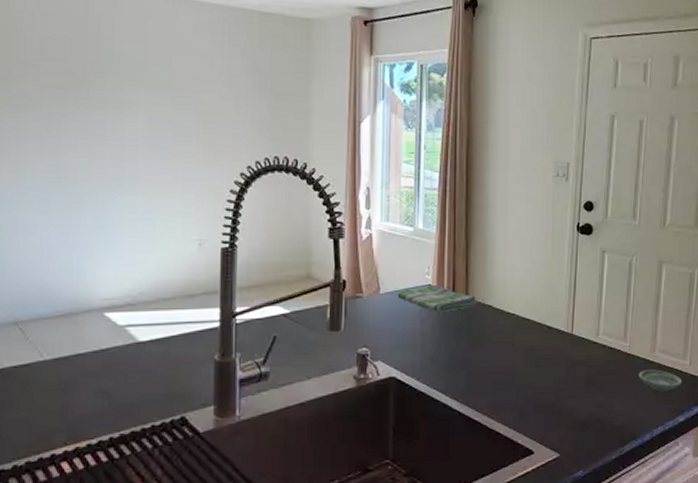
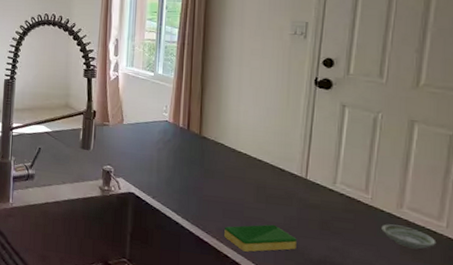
dish towel: present [397,286,478,314] -> none [138,122,211,146]
dish sponge: none [495,389,565,424] -> present [224,224,297,252]

